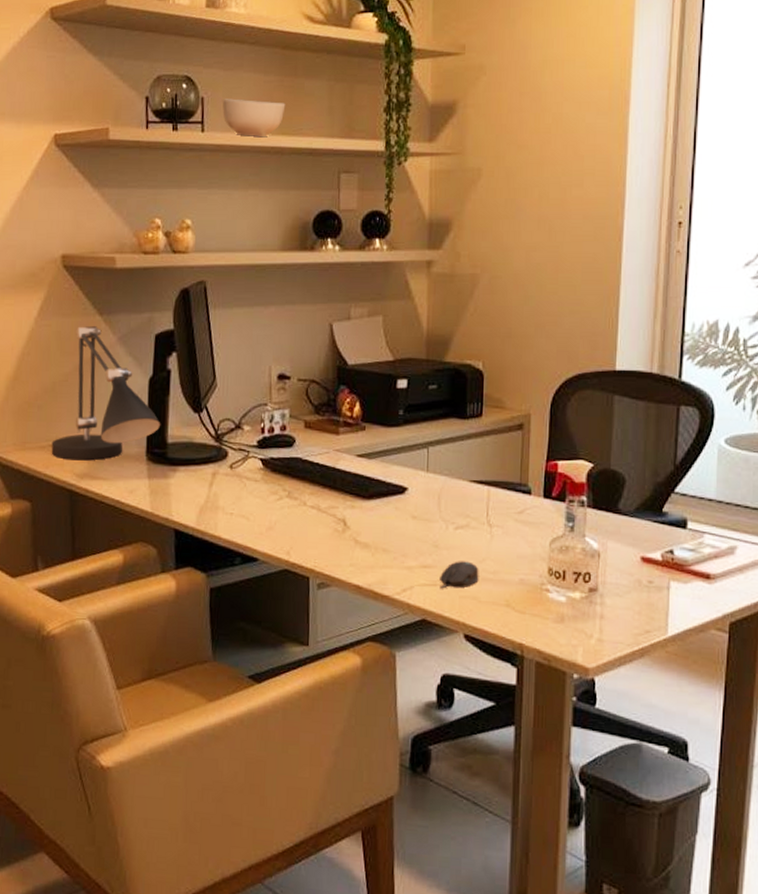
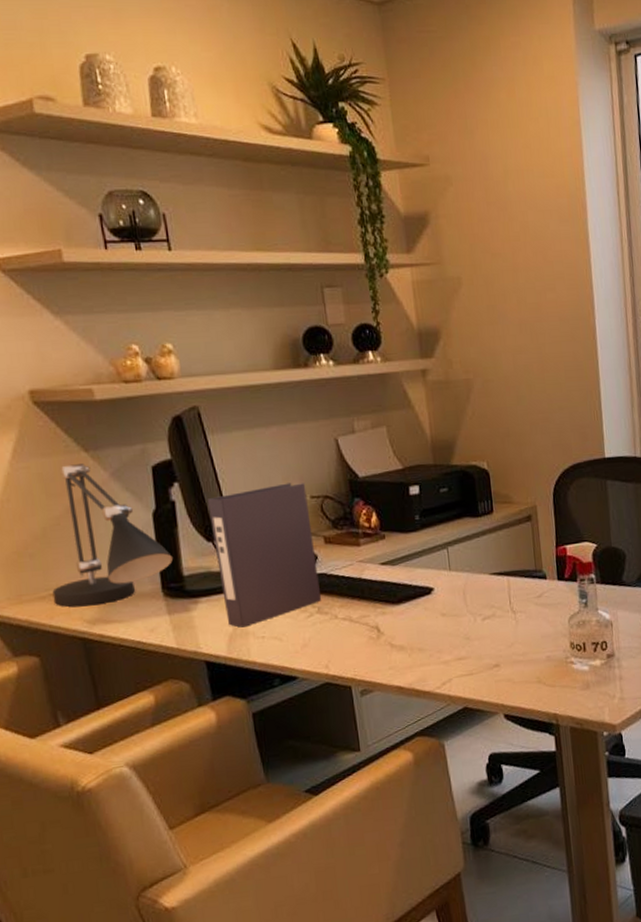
binder: none [200,363,294,501] -> present [208,483,322,628]
bowl: present [222,99,286,138] -> none [186,214,256,254]
computer mouse: present [439,561,479,589] -> none [475,647,511,677]

